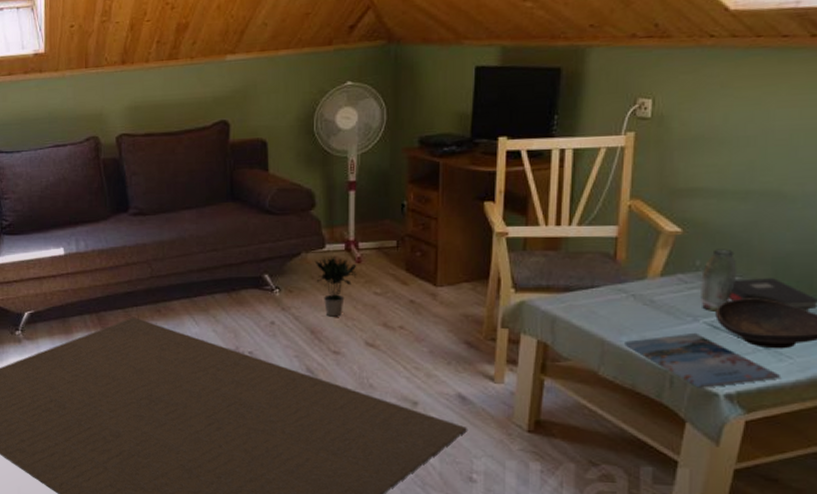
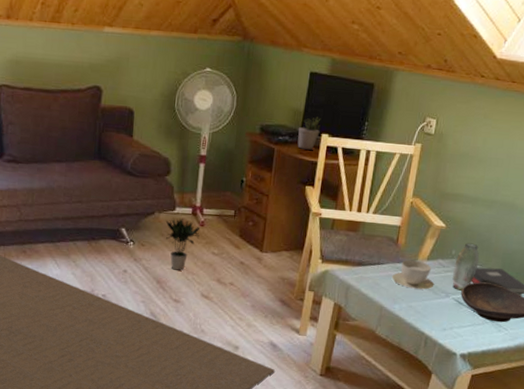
potted plant: none [467,118,496,160] -> present [297,117,321,151]
teacup: none [612,278,675,314] -> present [391,259,435,290]
magazine: present [623,332,780,388] -> none [395,305,498,349]

